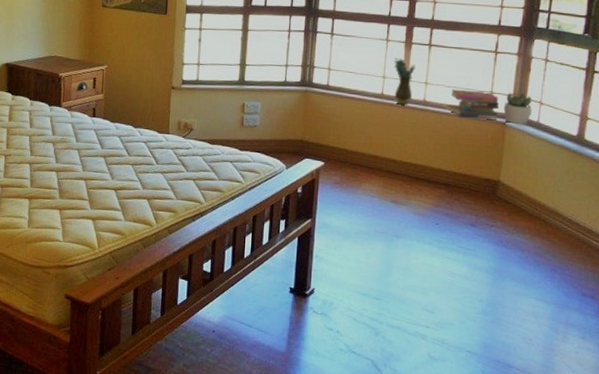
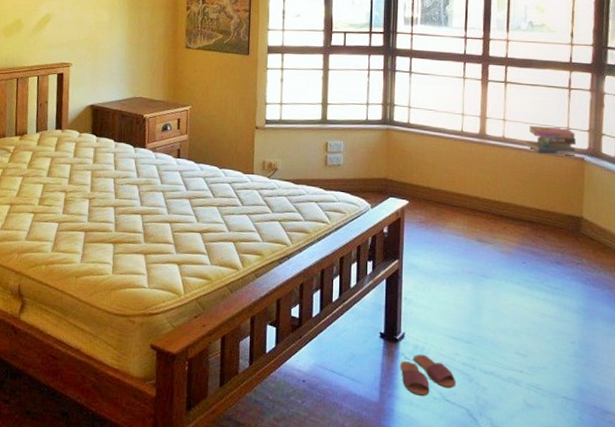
slippers: none [309,308,363,347] -> present [401,354,456,396]
vase: present [393,58,415,105] -> none [471,95,493,142]
succulent plant: present [503,92,532,125] -> none [581,128,608,160]

